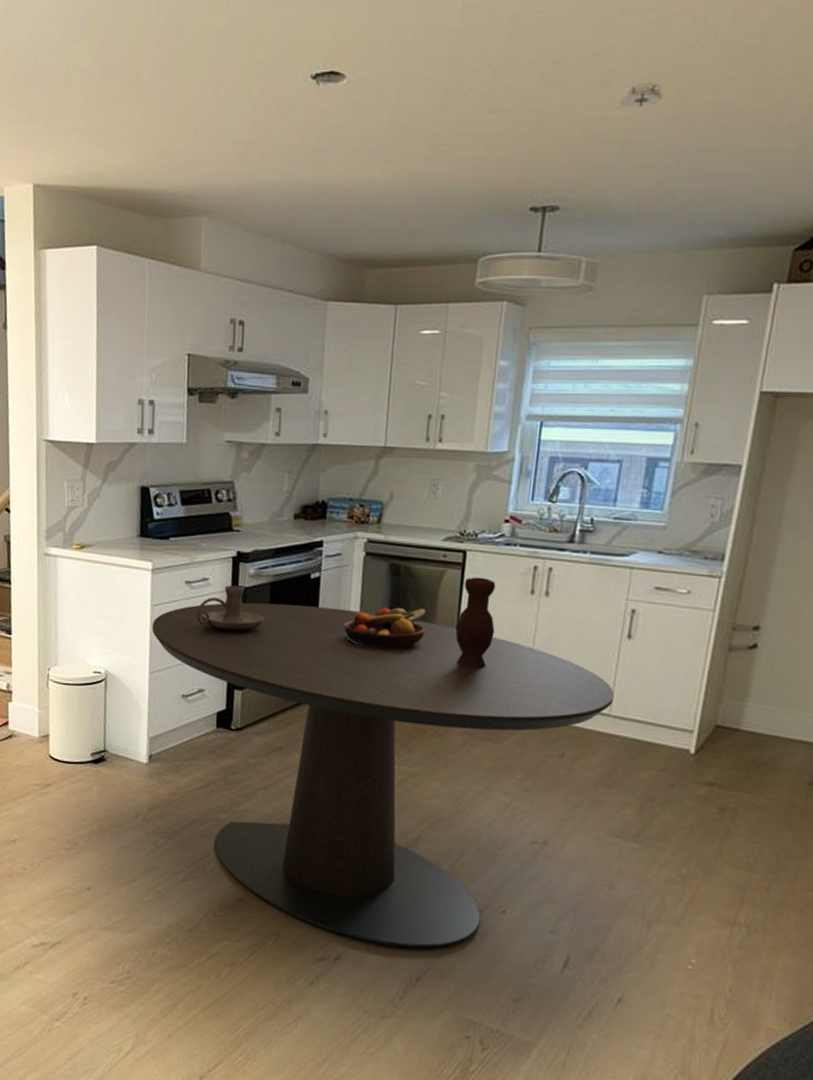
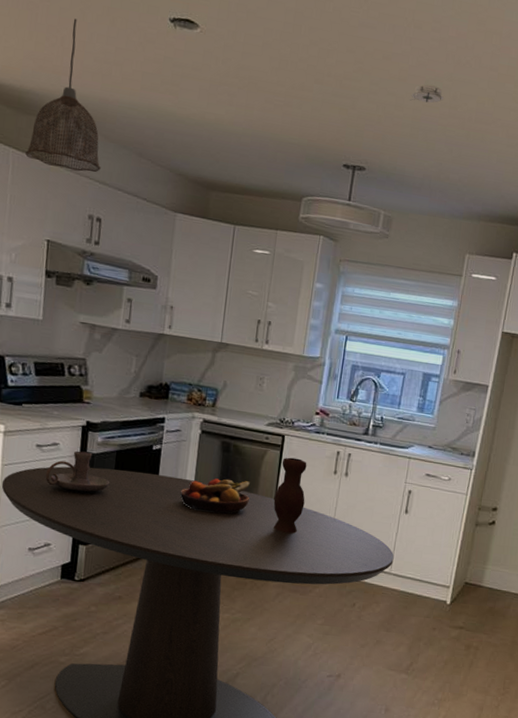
pendant lamp: none [162,100,242,272] -> present [25,18,101,173]

